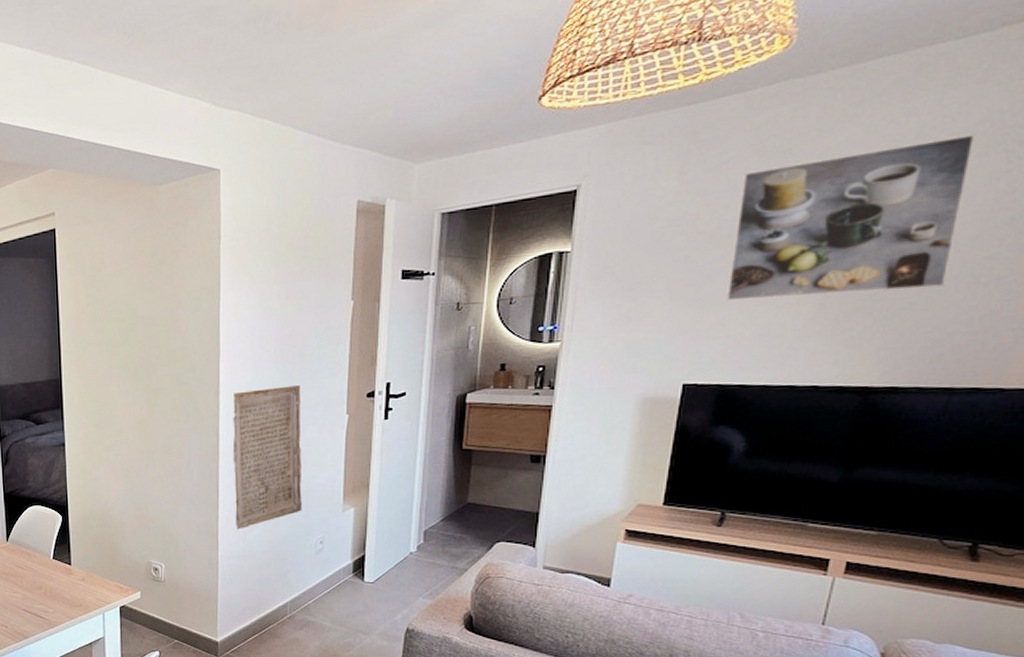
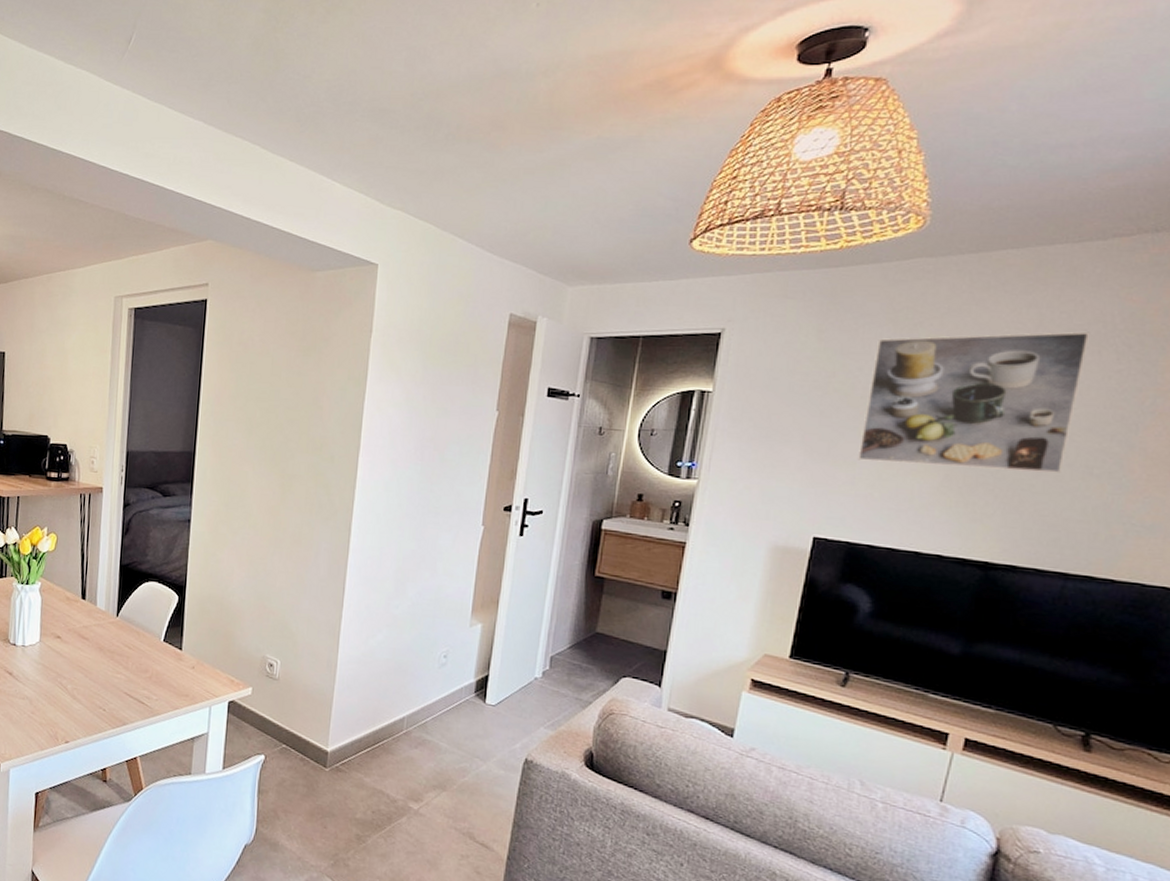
stone plaque: present [232,386,302,530] -> none [359,489,438,633]

